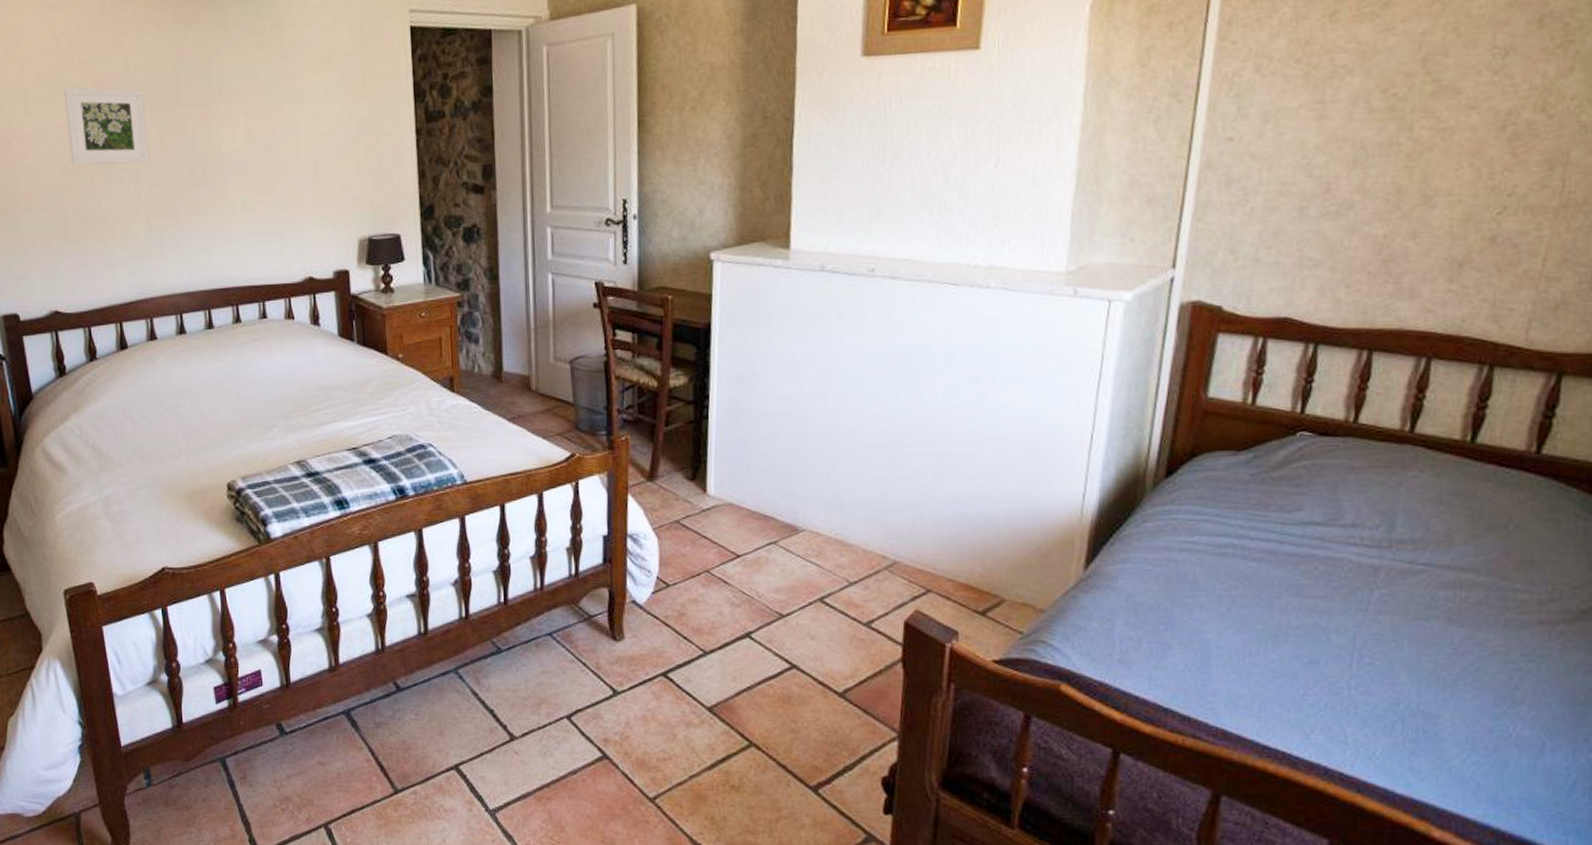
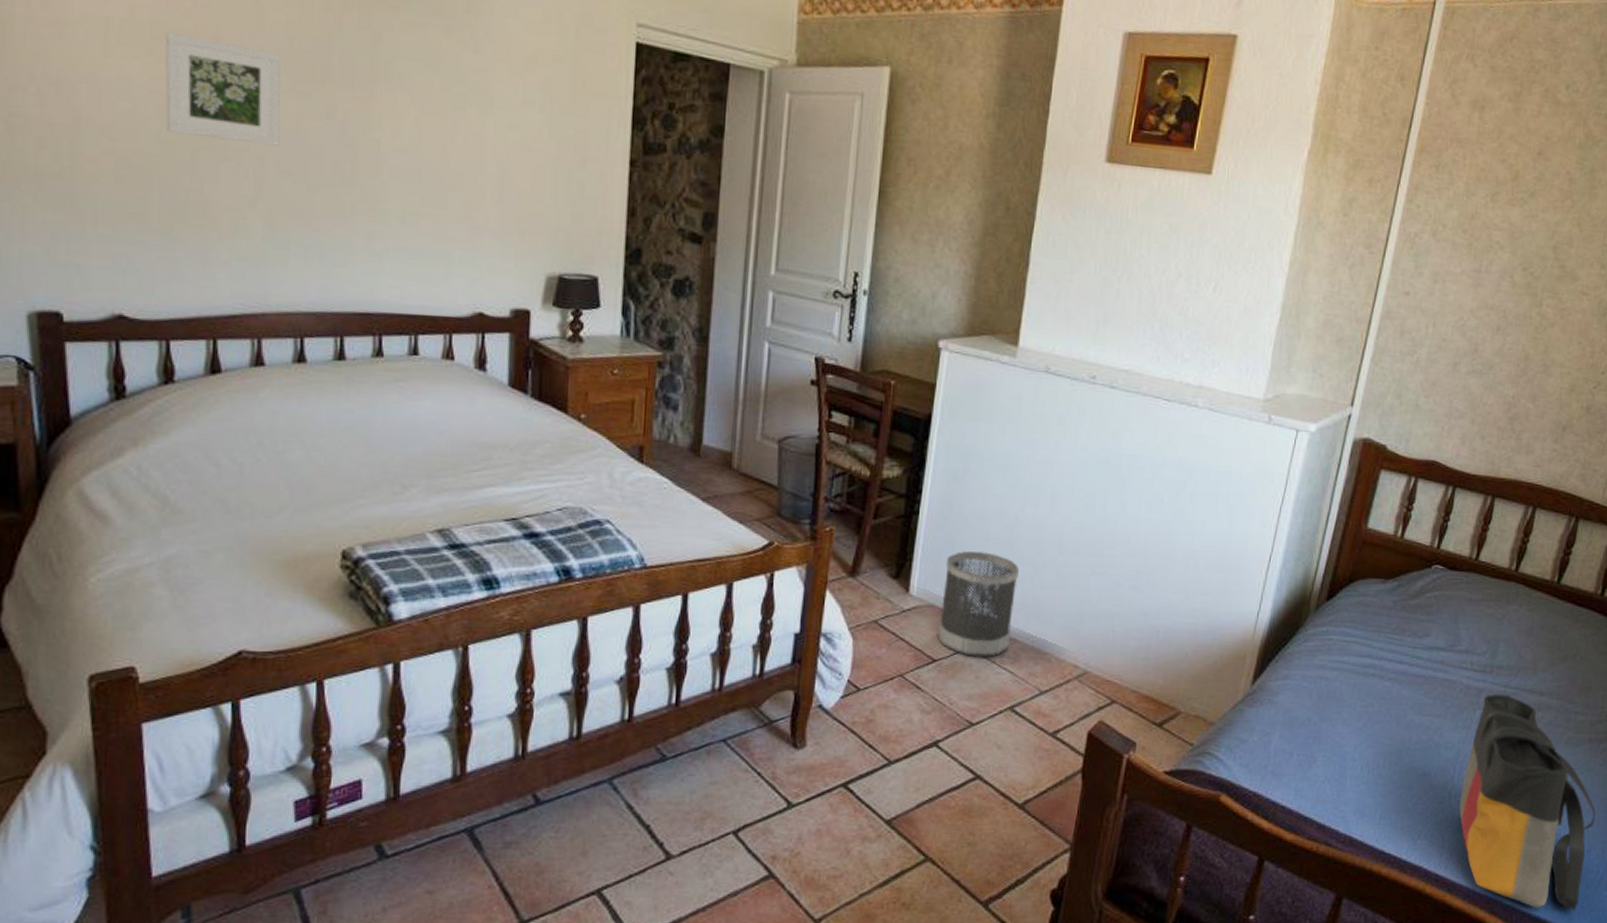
wastebasket: none [738,450,815,551] -> present [937,551,1020,657]
tote bag: none [1363,572,1558,819] -> present [1459,694,1596,910]

